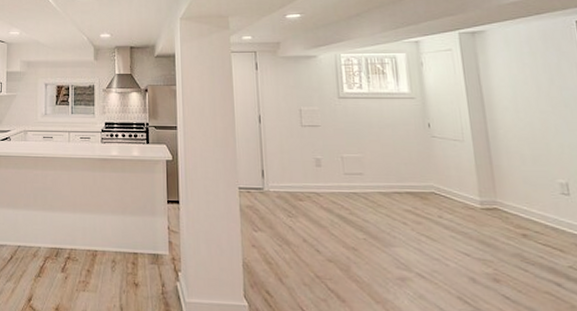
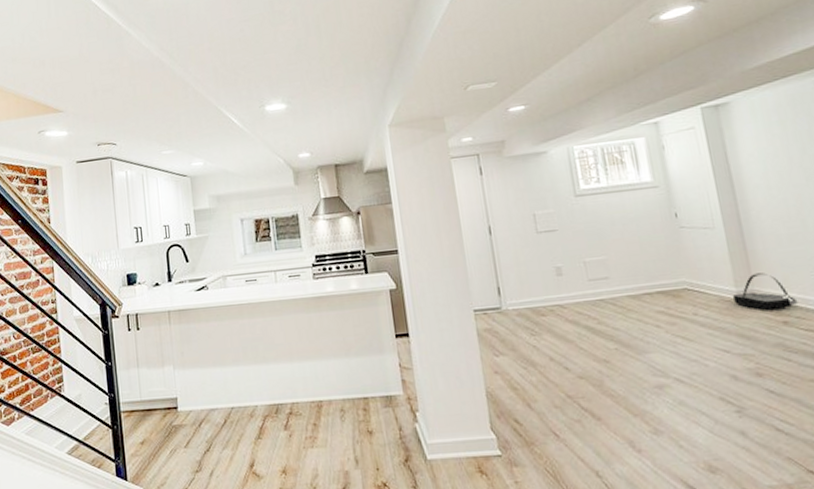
basket: none [476,187,538,222] -> present [732,272,798,310]

